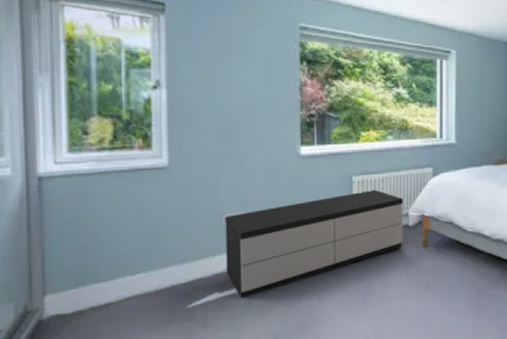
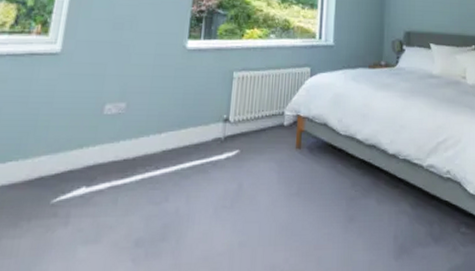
storage bench: present [225,189,404,298] -> none [97,86,281,194]

